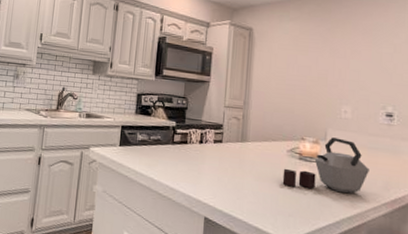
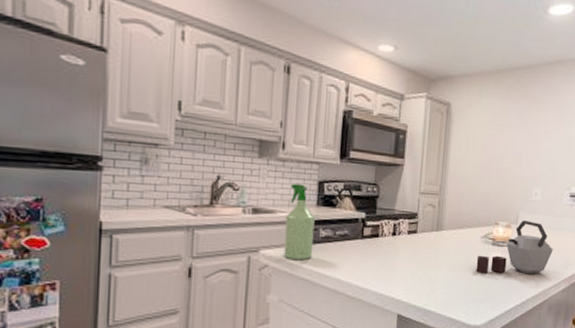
spray bottle: none [108,95,134,159] -> present [283,184,315,261]

